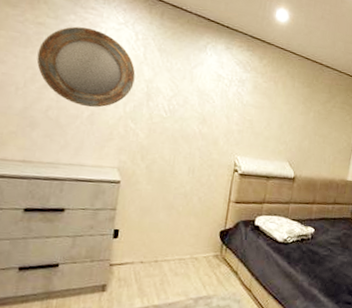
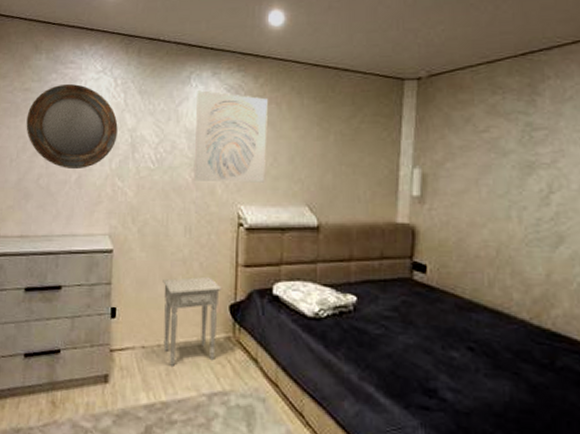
nightstand: none [160,208,215,277] -> present [163,276,222,366]
wall art: none [200,59,268,141] -> present [193,90,268,183]

